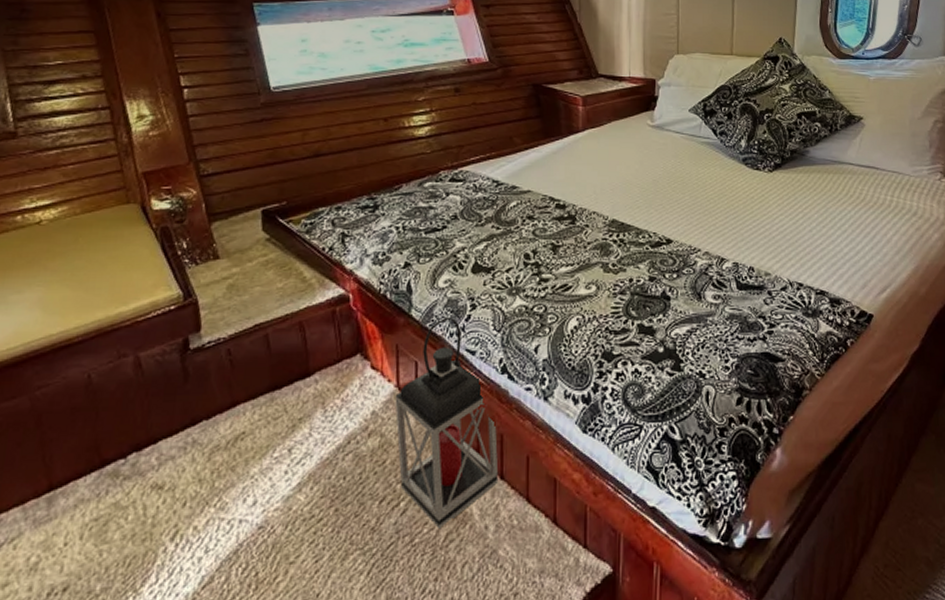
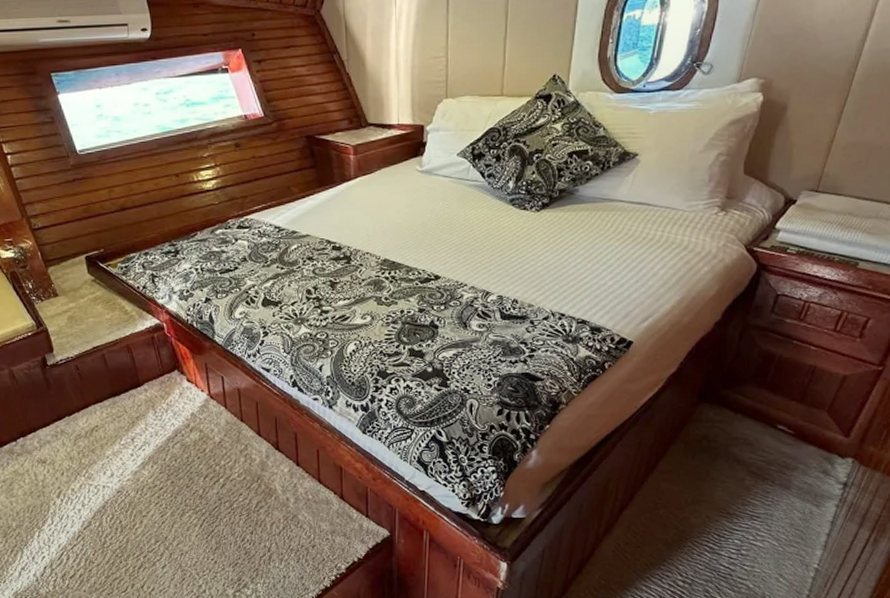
lantern: present [395,316,499,530] -> none [208,341,295,499]

